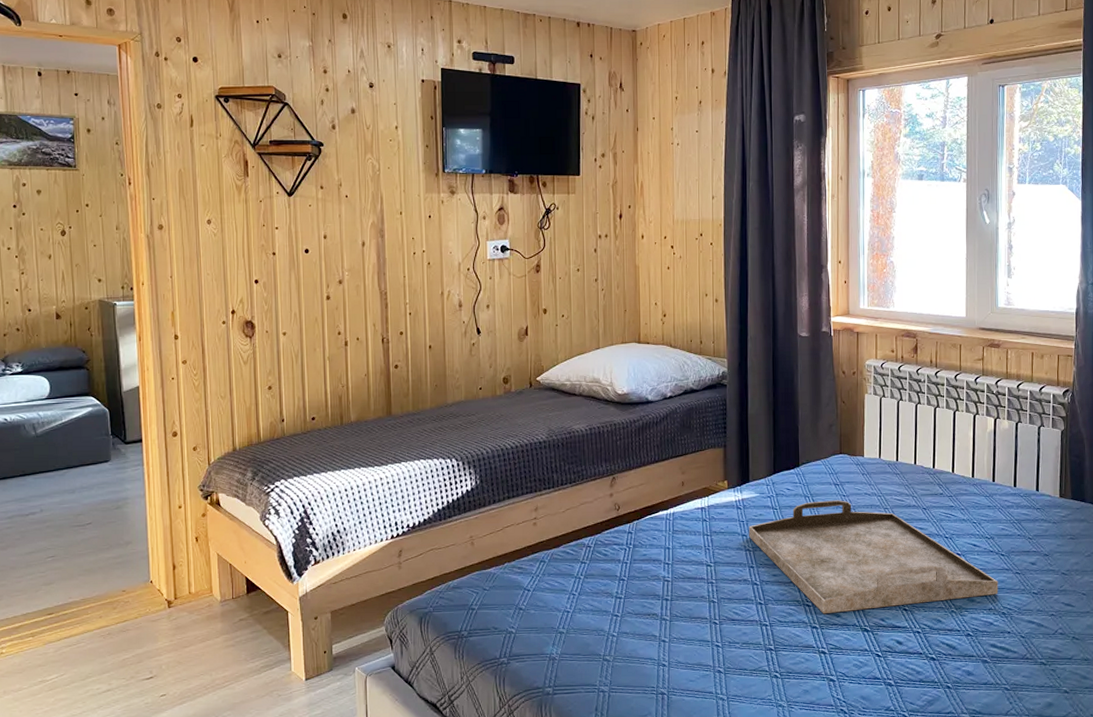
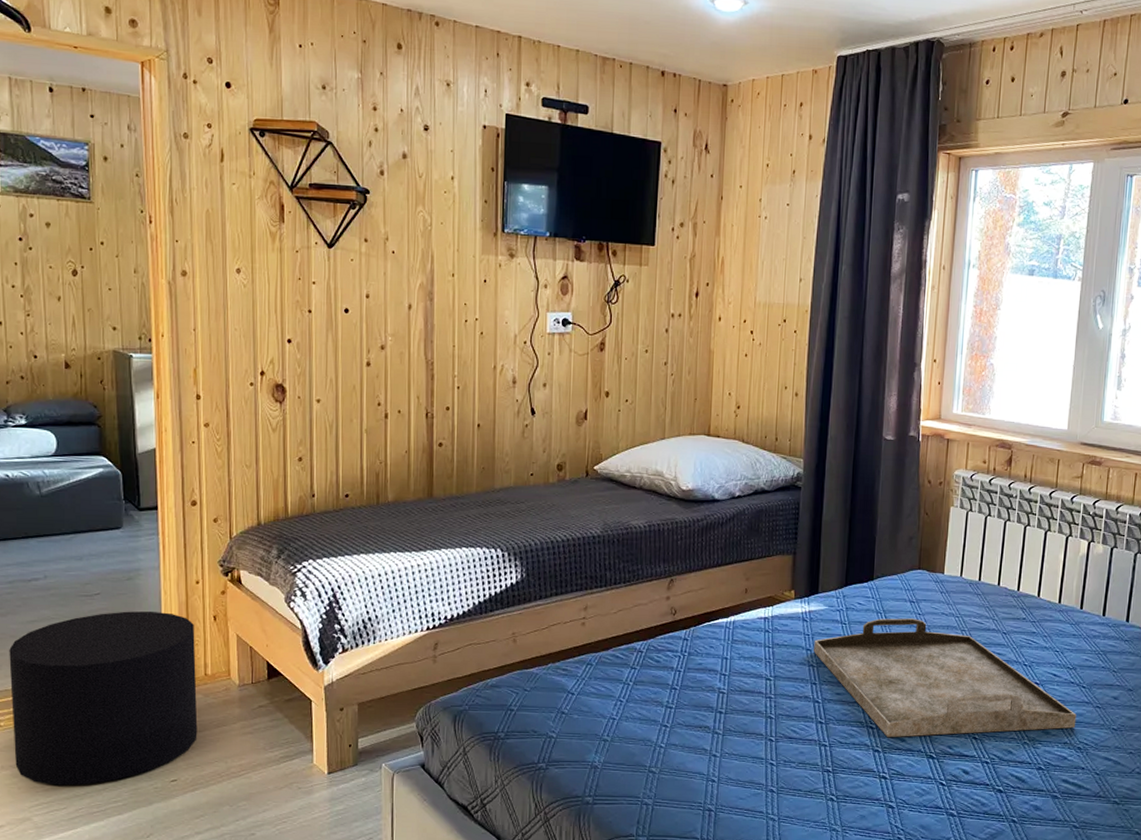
stool: none [9,536,184,707] -> present [9,611,198,786]

